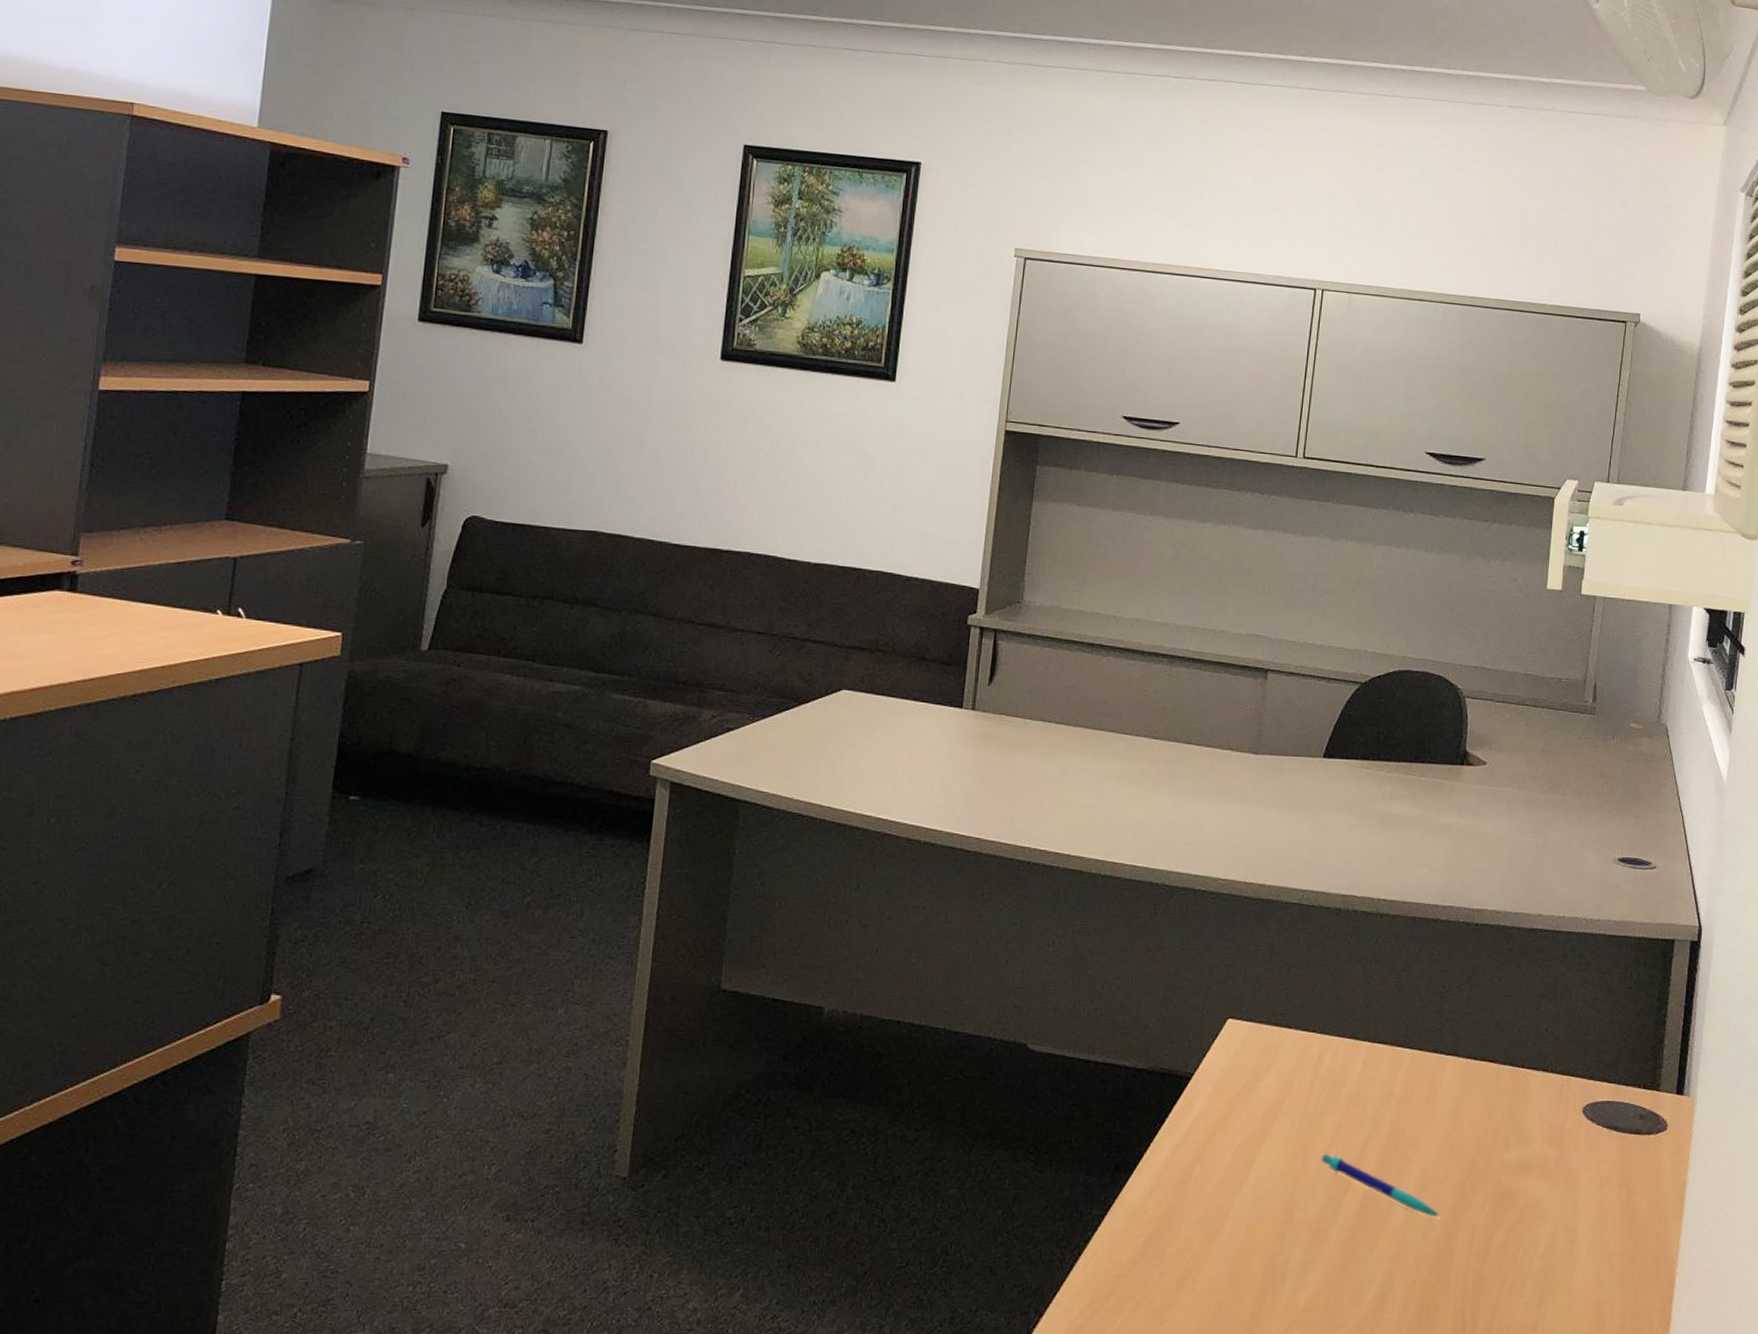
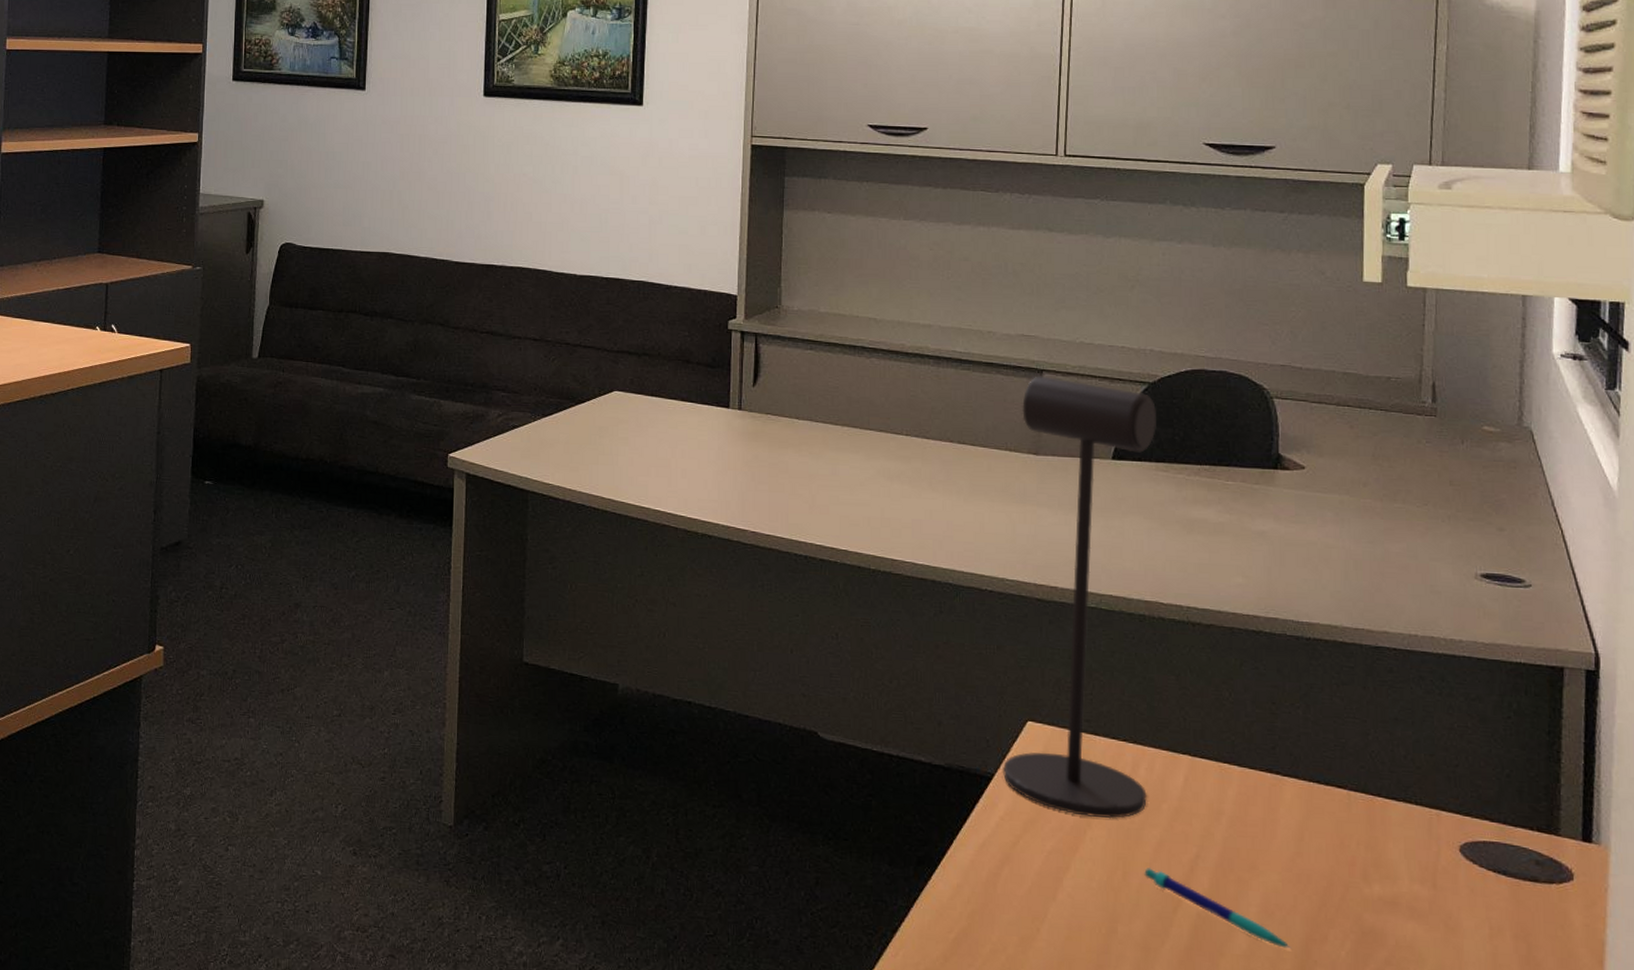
desk lamp: none [1201,675,1365,1109] -> present [1003,376,1156,819]

